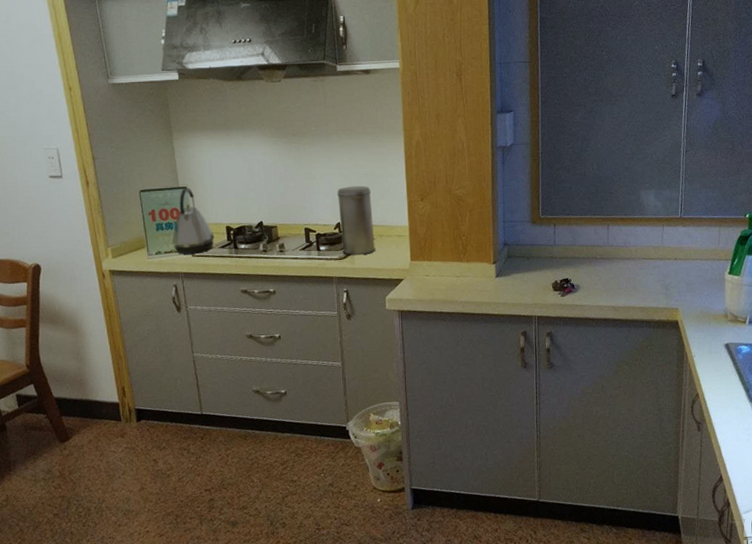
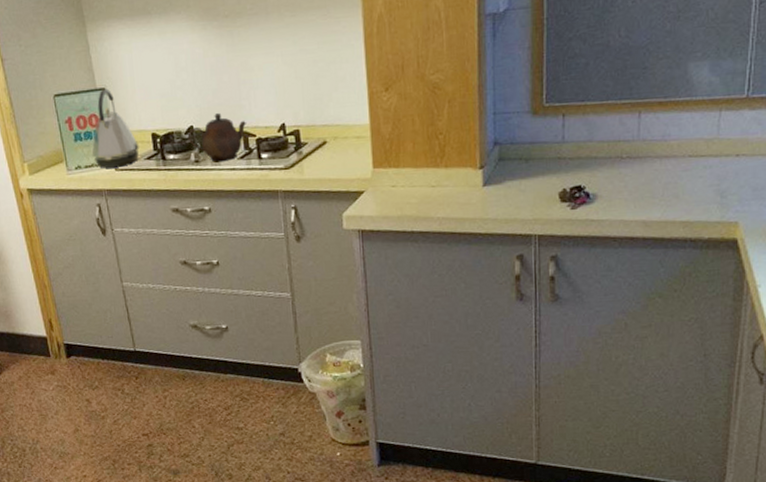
teapot: none [258,212,309,251] -> present [188,113,247,161]
canister: present [337,185,376,256] -> none [280,75,330,164]

